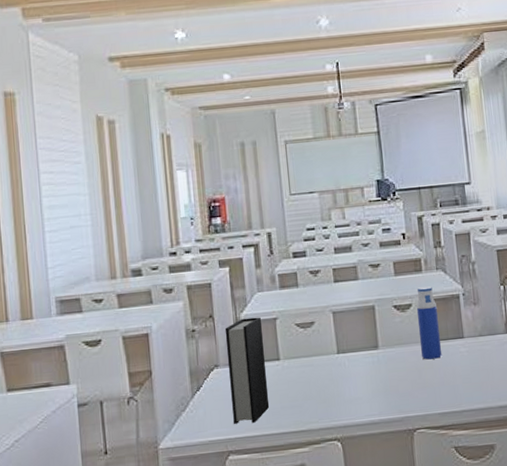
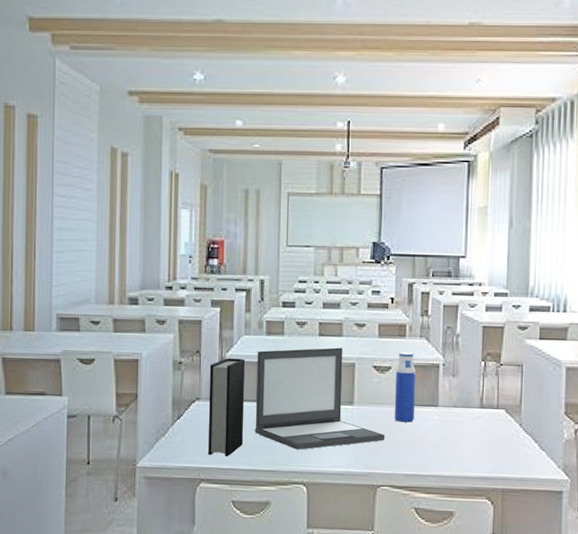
laptop: none [272,291,415,405] -> present [255,347,385,450]

